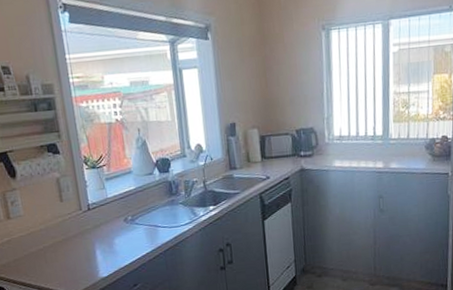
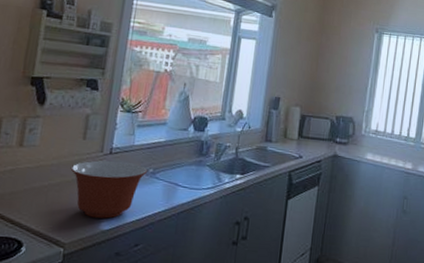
mixing bowl: none [58,214,127,269] -> present [70,160,148,219]

